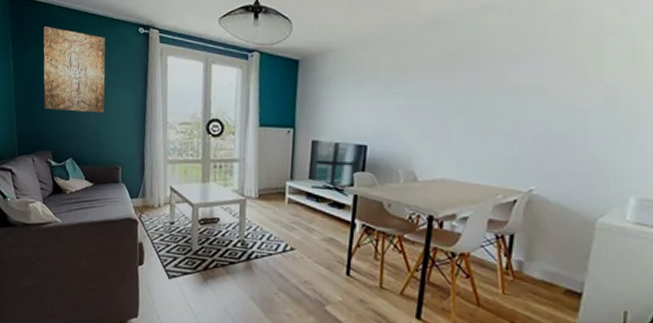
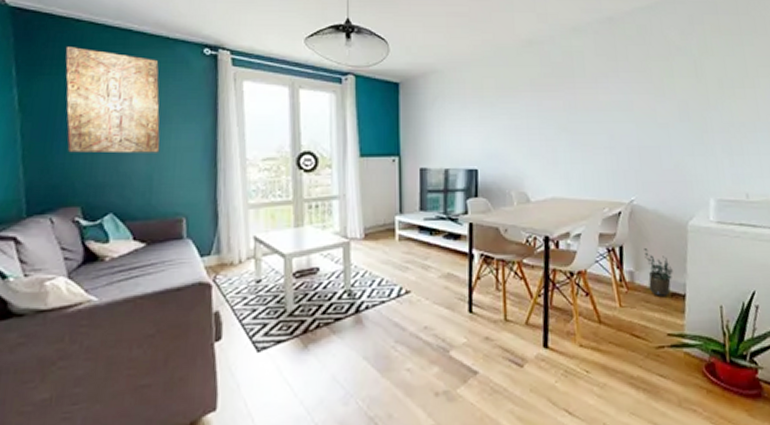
potted plant: none [538,240,570,293] -> present [644,249,673,298]

